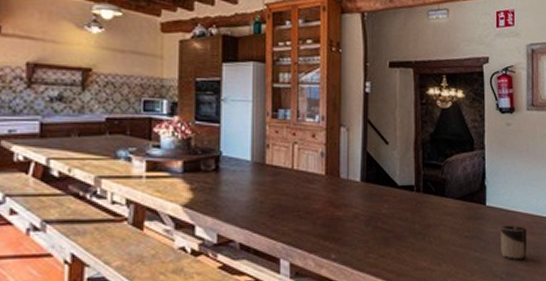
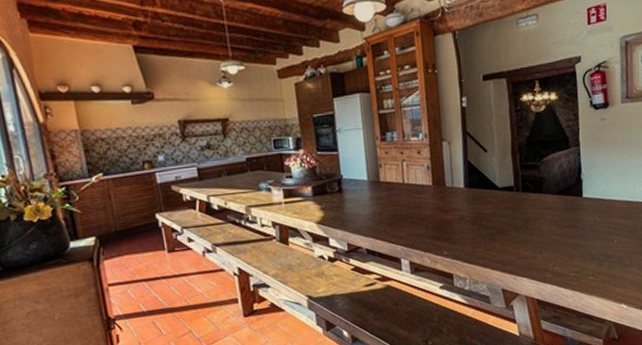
cup: present [501,225,527,259] -> none [598,212,624,243]

